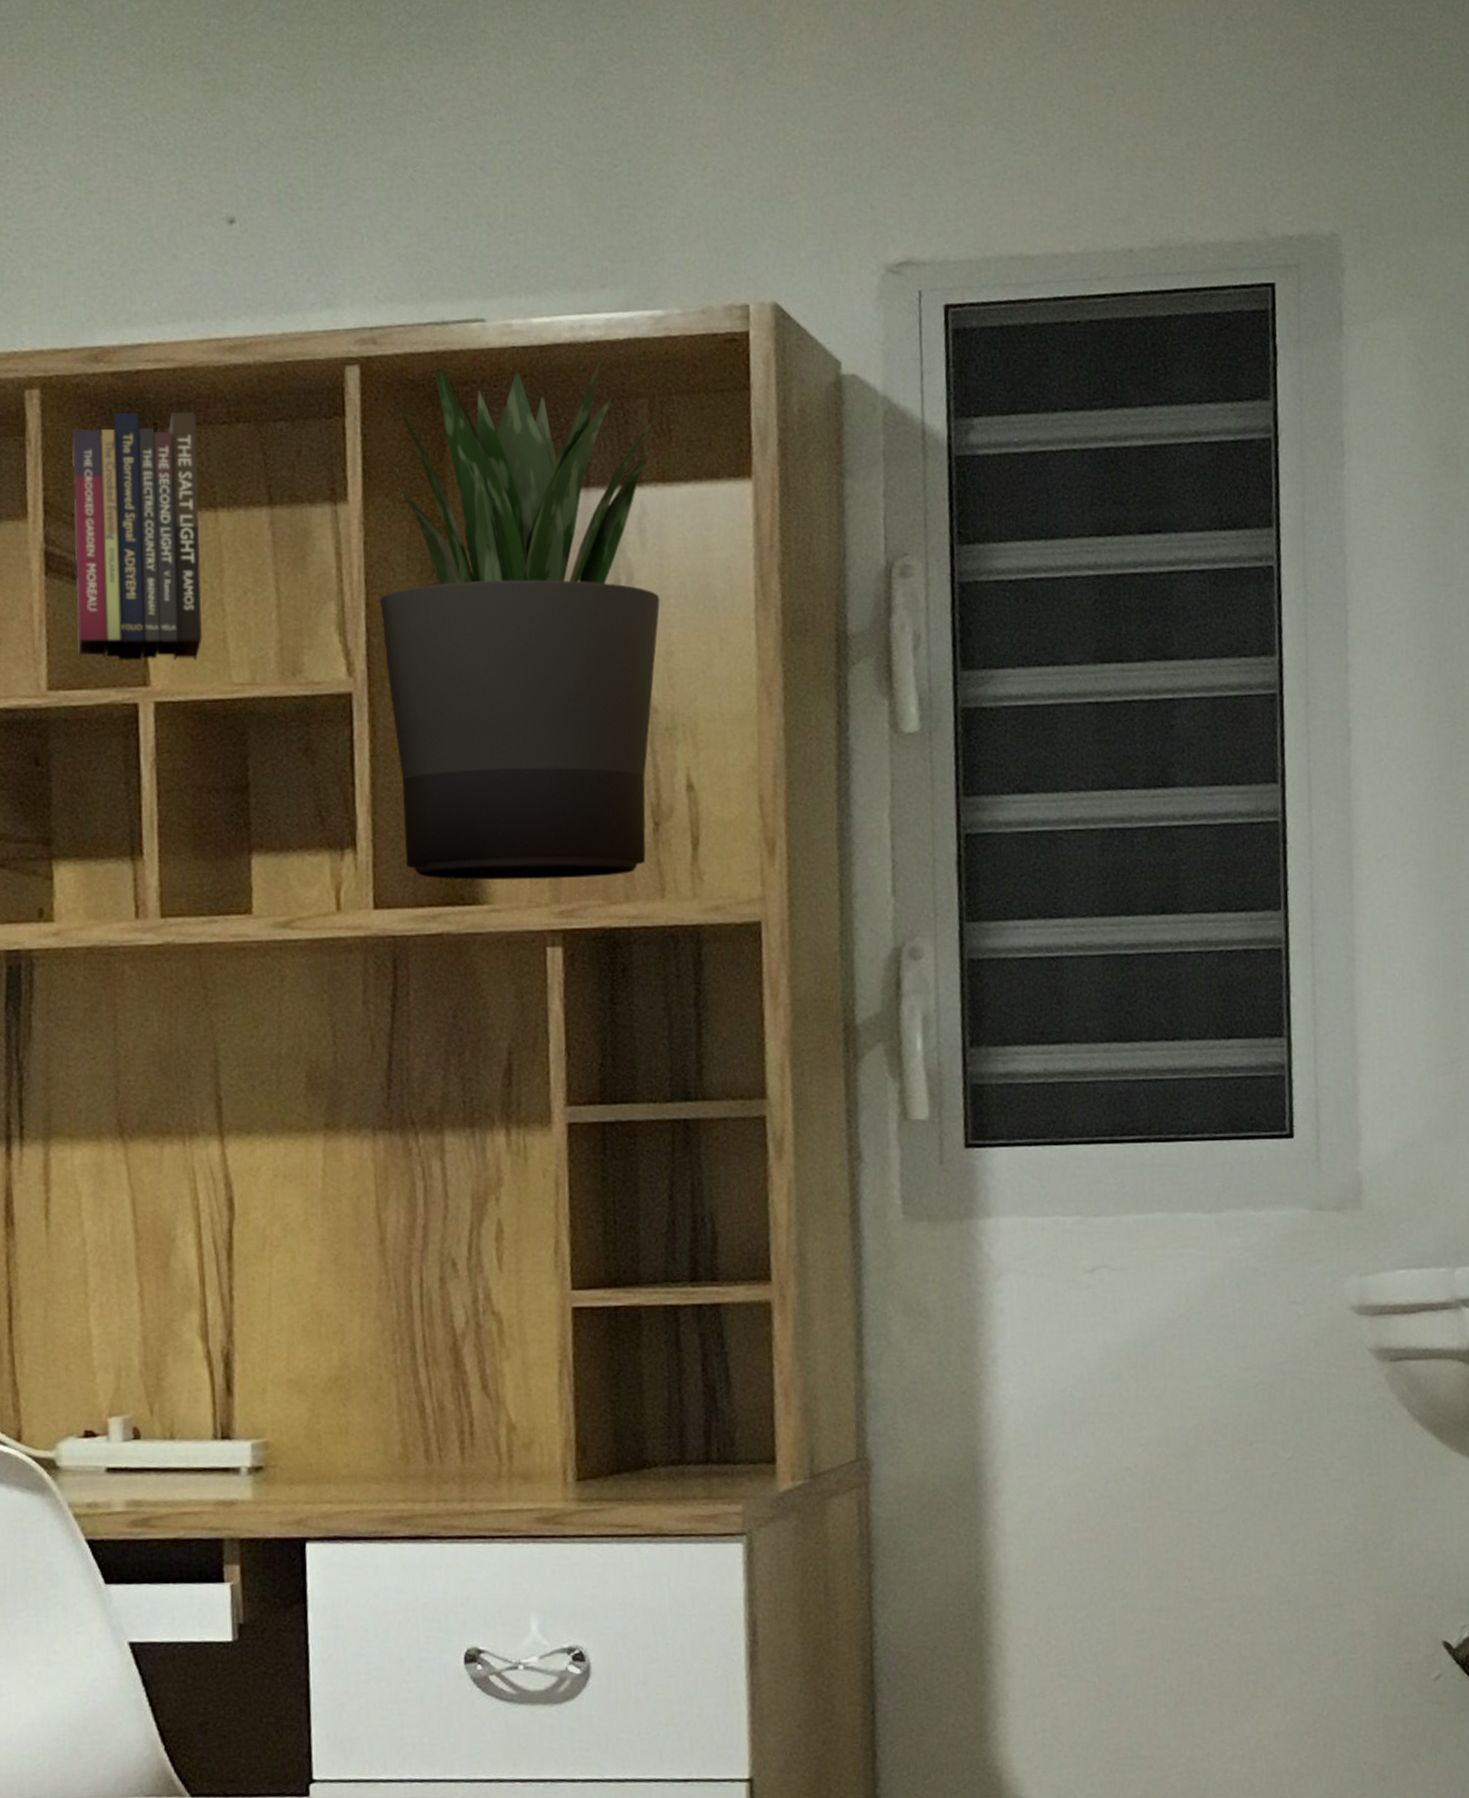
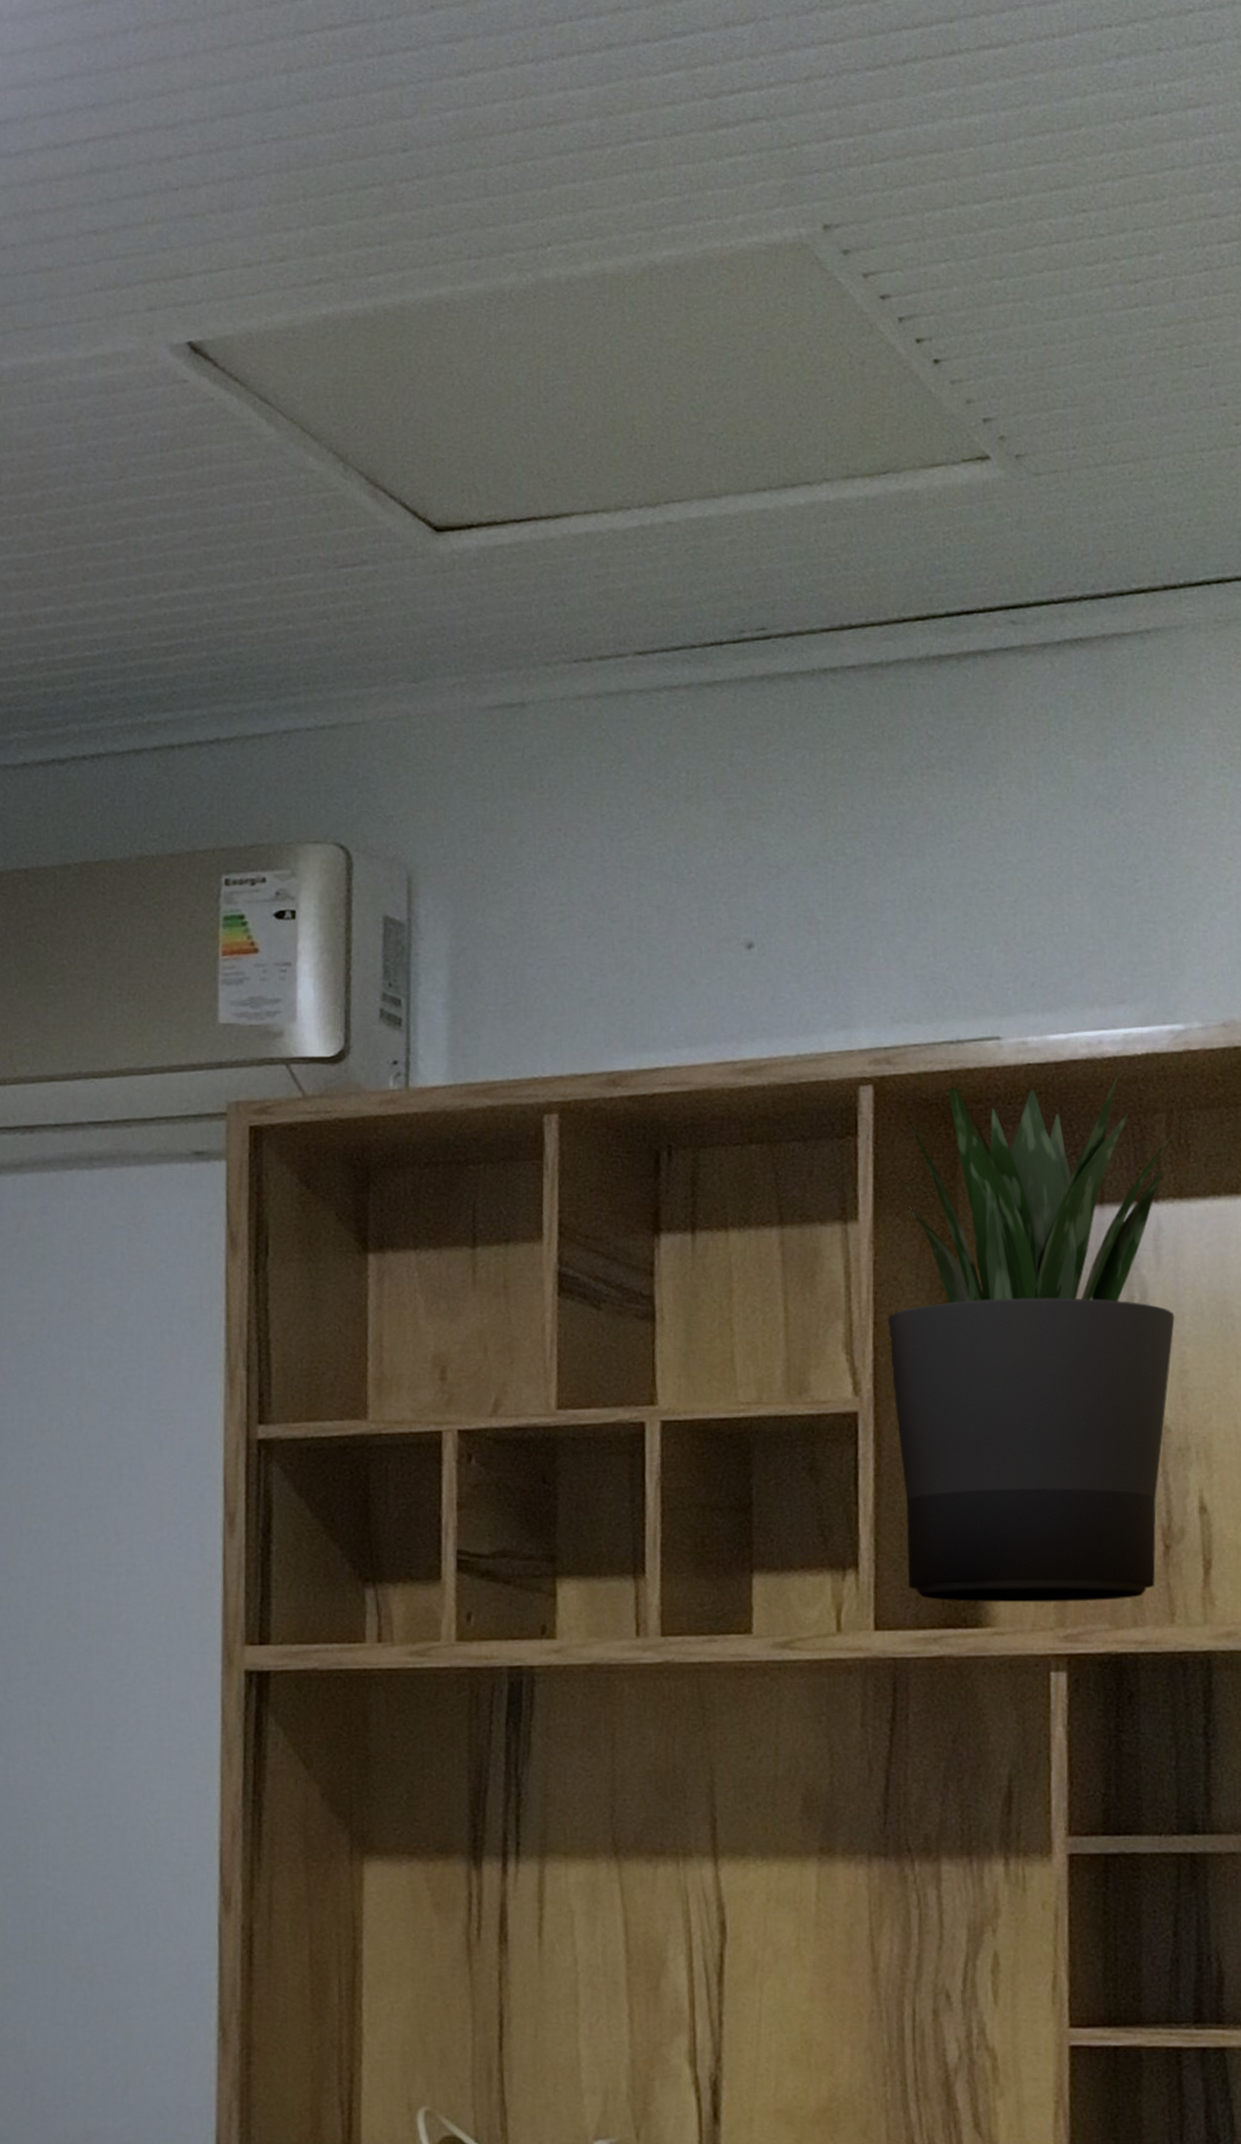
books: present [72,411,203,661] -> none [587,1133,711,1381]

